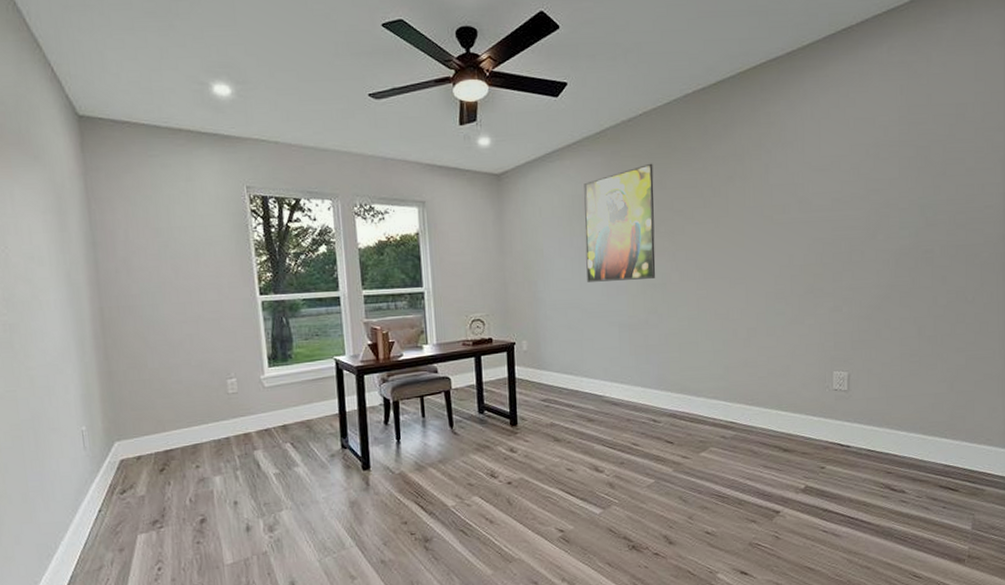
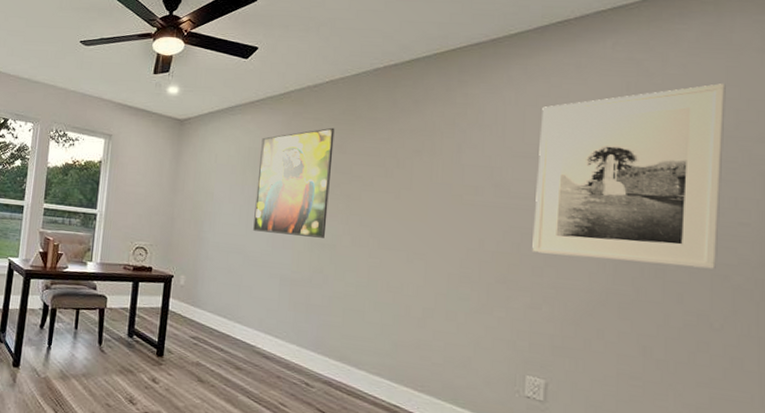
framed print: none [832,79,975,260] -> present [532,83,726,270]

